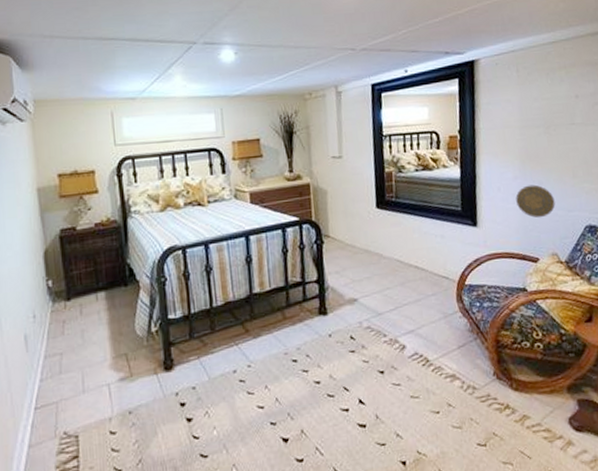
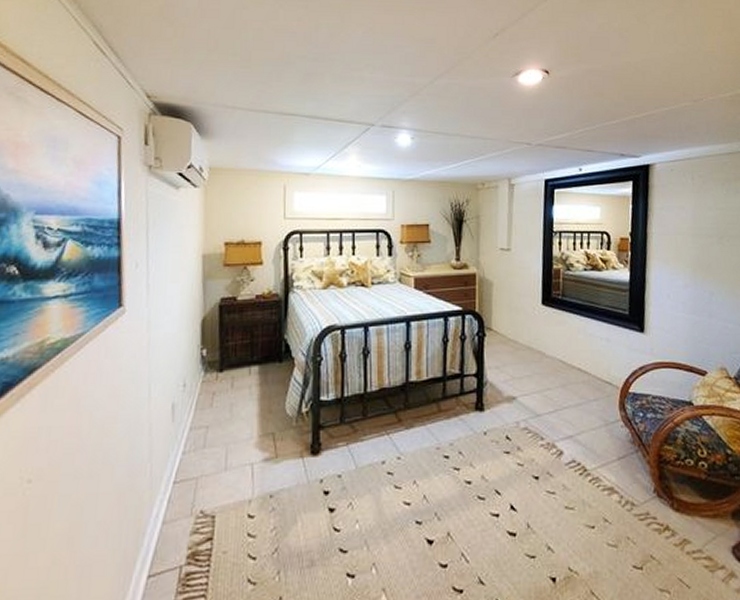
decorative plate: present [515,184,556,218] -> none [685,295,726,330]

